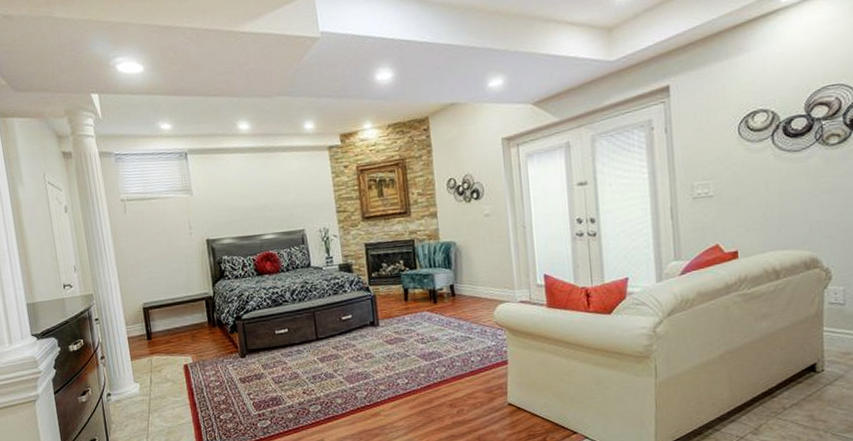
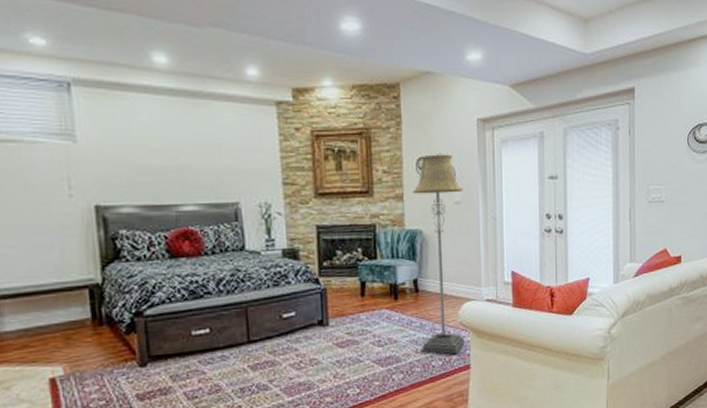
floor lamp: none [445,173,501,351] -> present [412,154,465,354]

